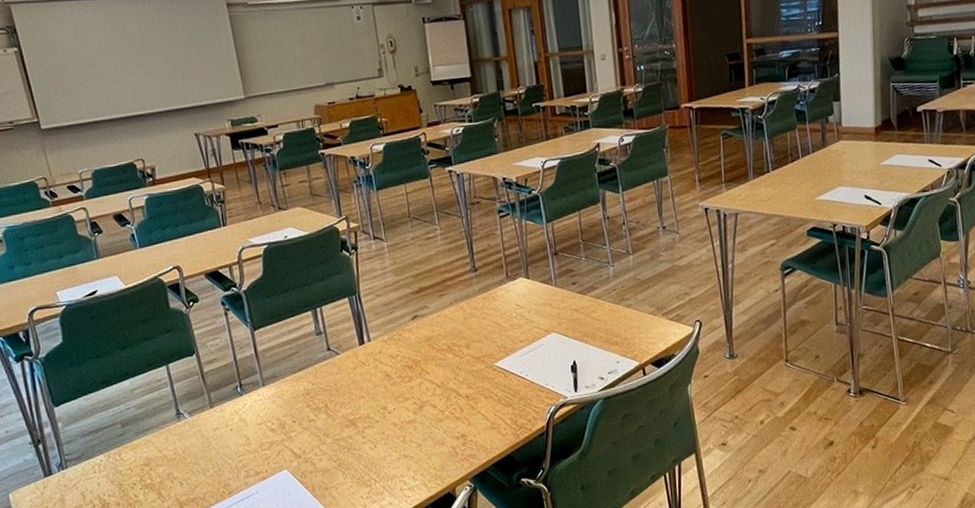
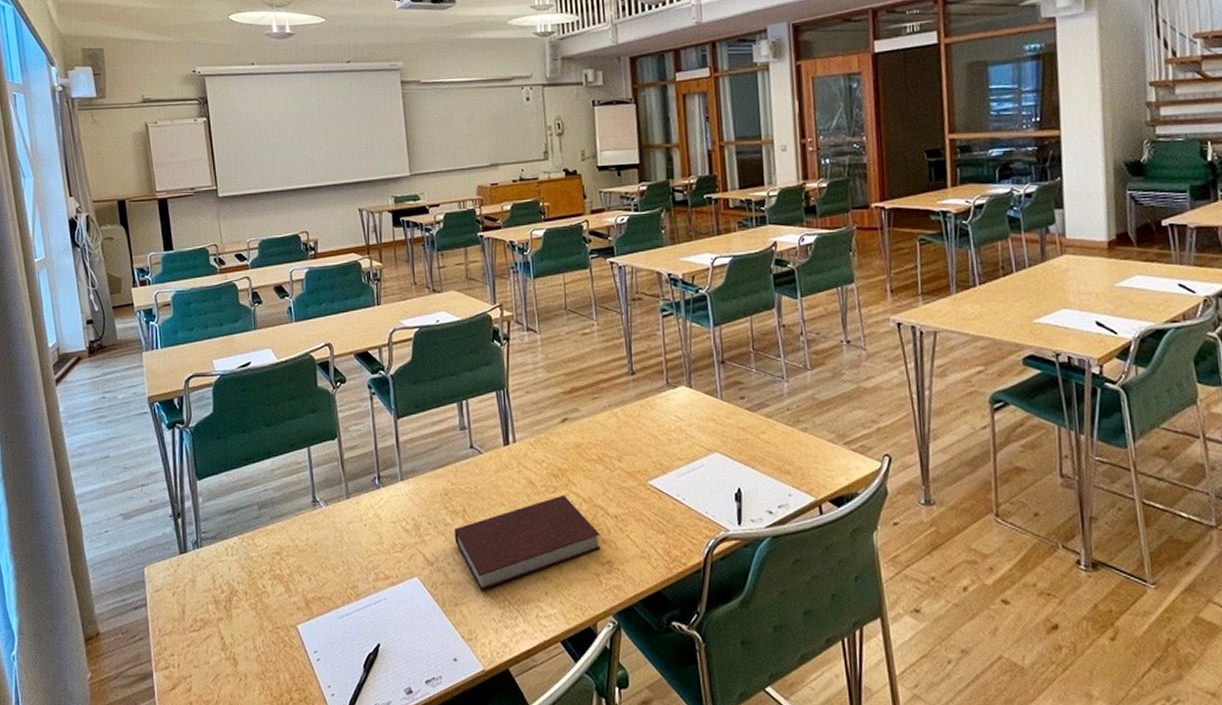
notebook: none [318,382,455,475] -> present [454,494,601,591]

